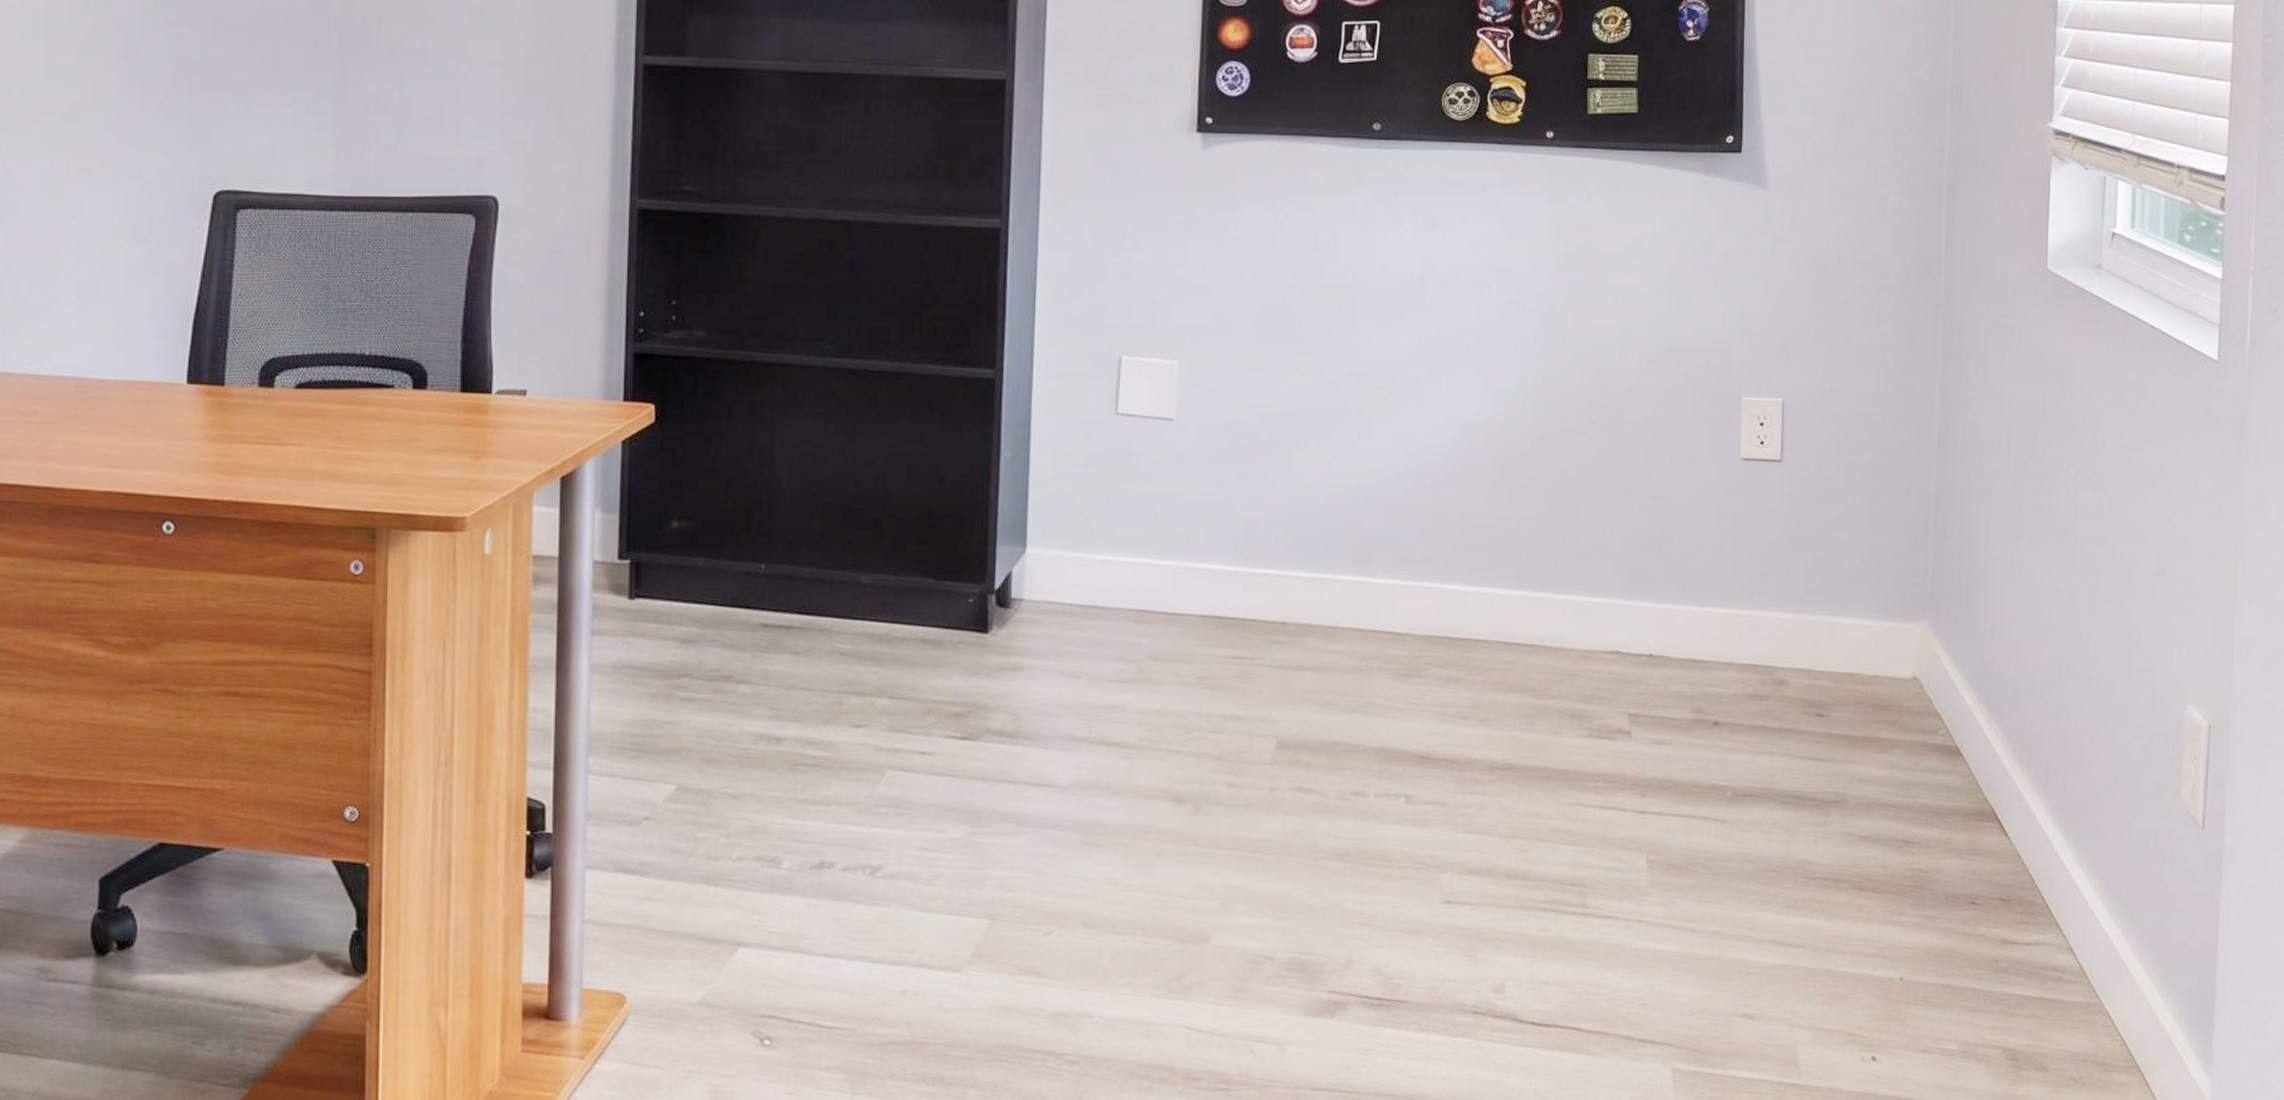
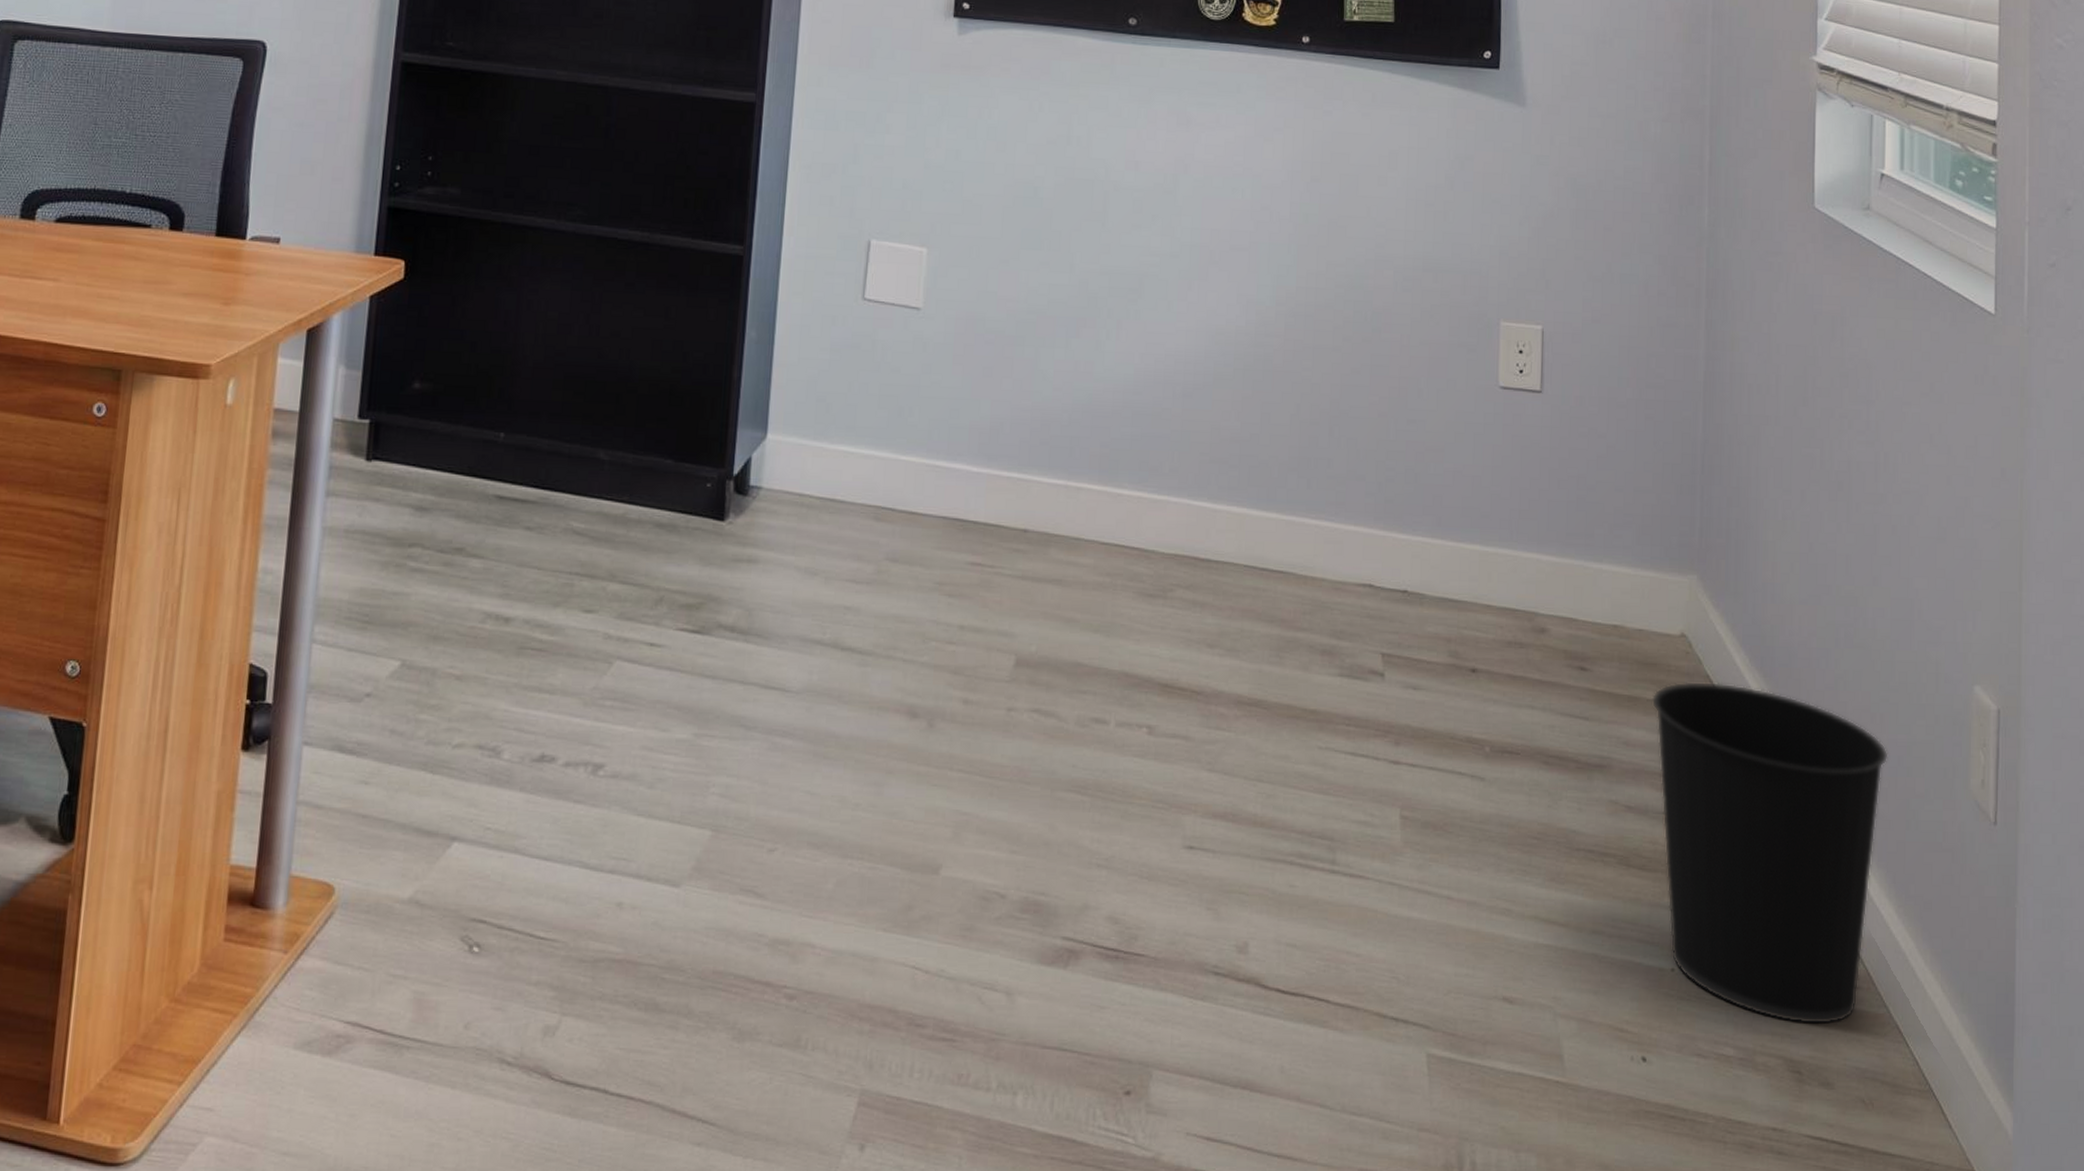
wastebasket: none [1884,718,2106,1018] -> present [1651,681,1888,1025]

